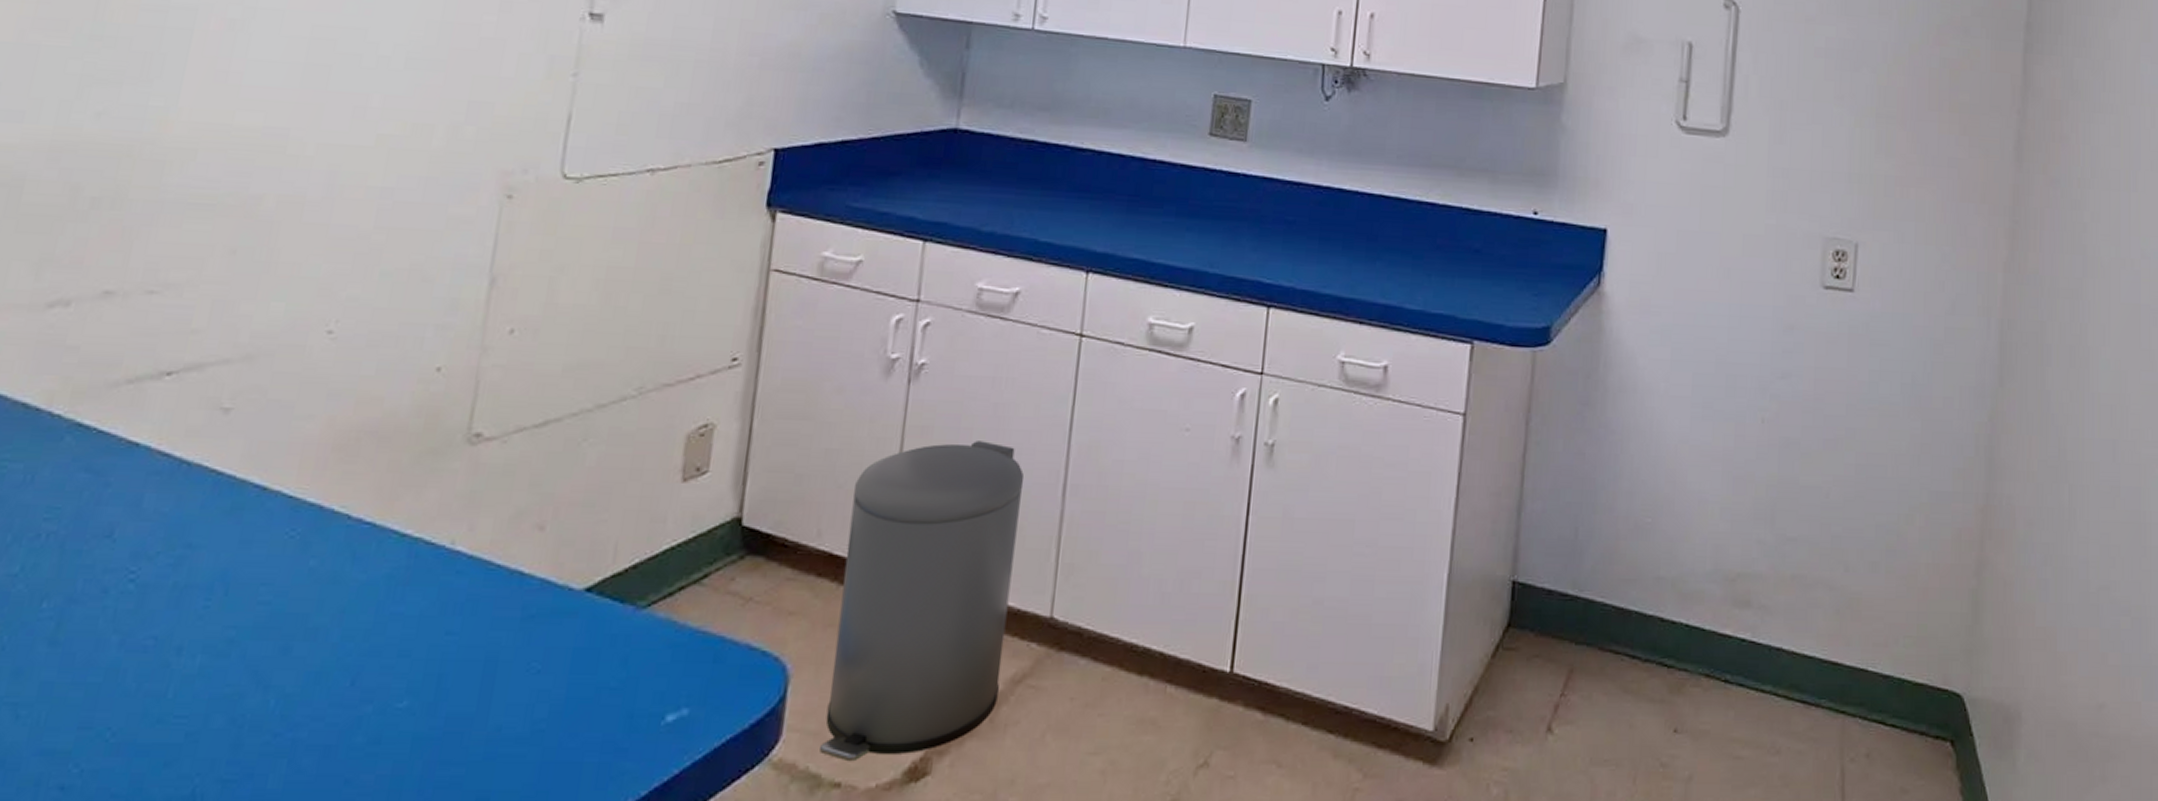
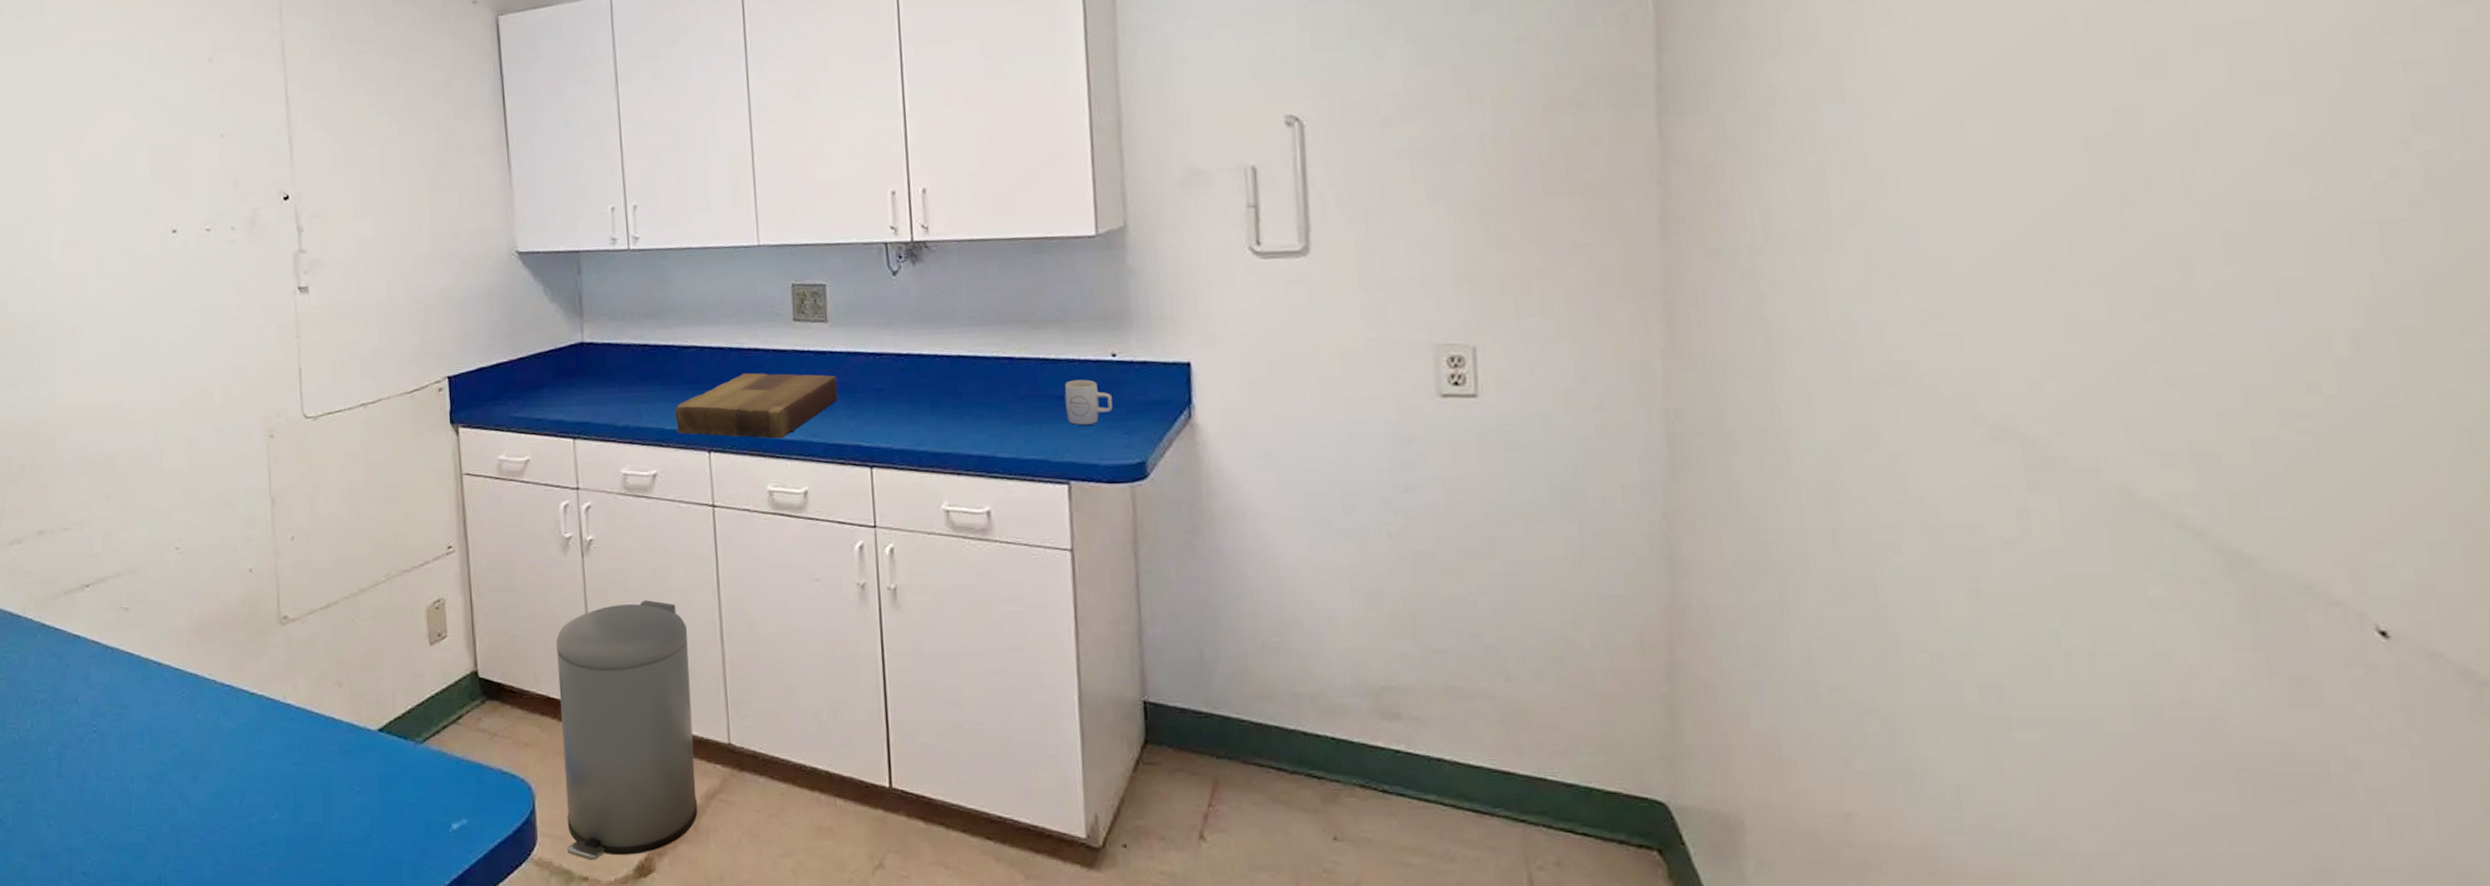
cutting board: none [1051,186,1247,265] -> present [675,372,838,439]
mug: none [1480,234,1528,283] -> present [1064,379,1114,425]

